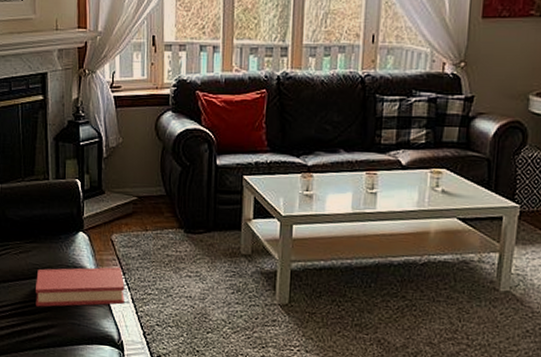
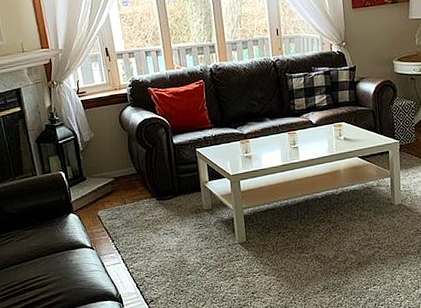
hardback book: present [35,267,125,307] -> none [39,237,117,281]

